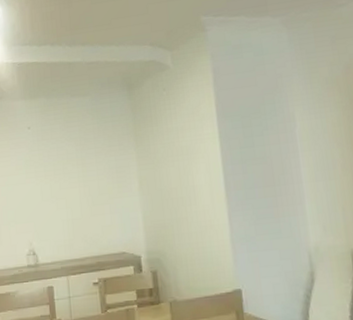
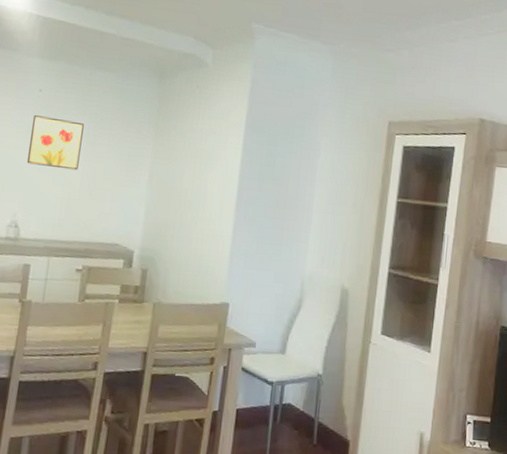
wall art: none [28,148,75,196] -> present [27,115,84,171]

